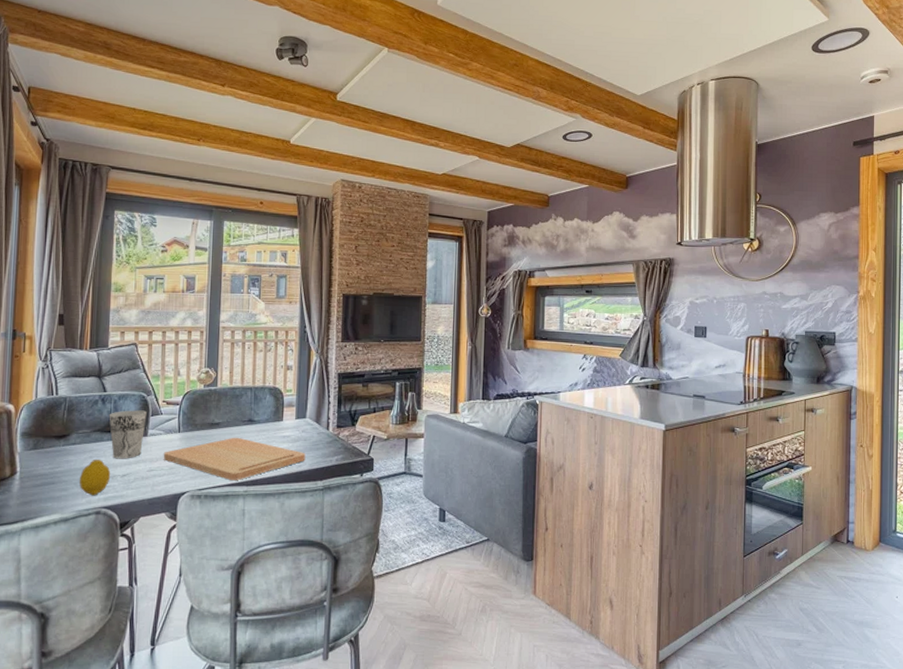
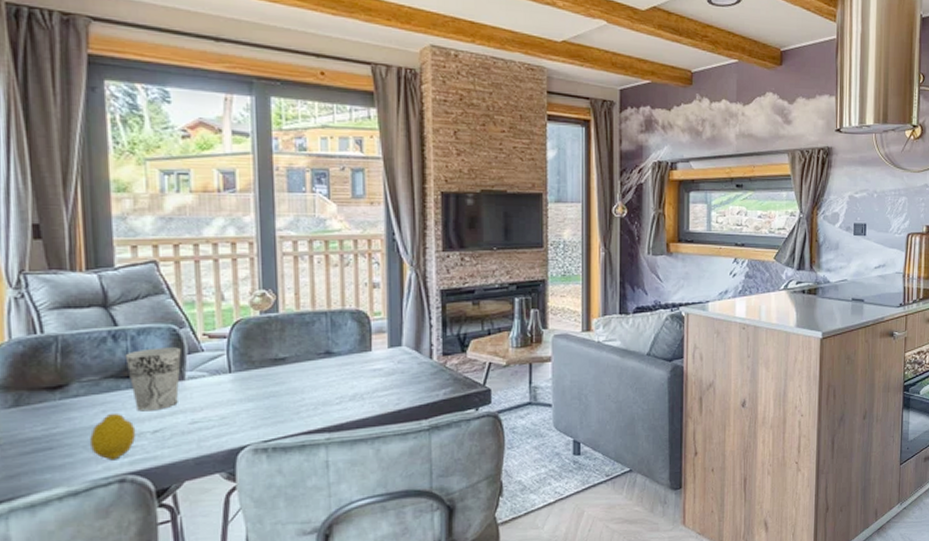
cutting board: present [163,437,306,480] -> none [209,374,404,427]

